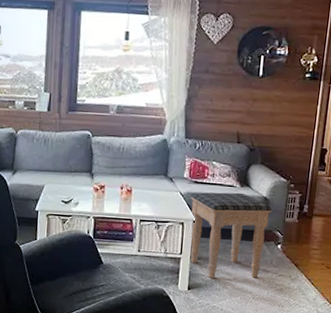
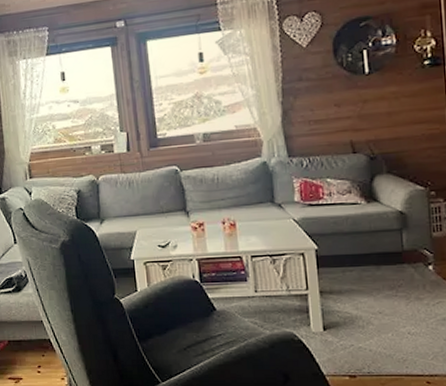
footstool: present [190,192,273,279] -> none [306,209,413,314]

